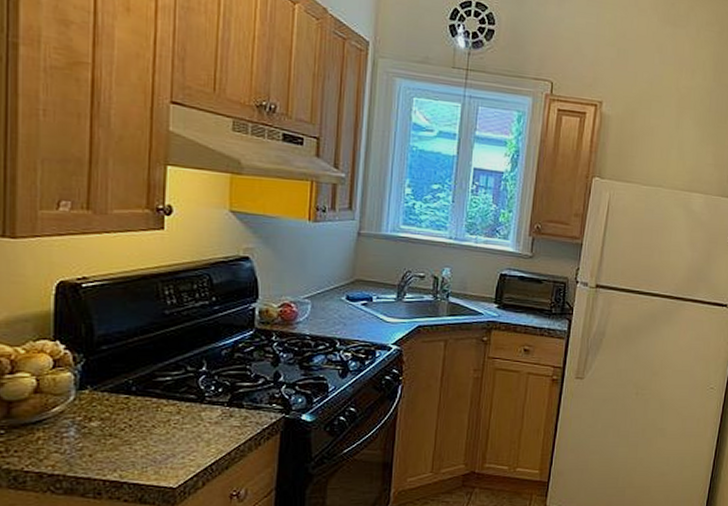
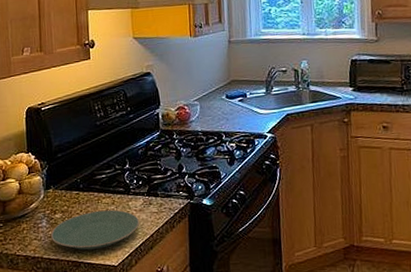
plate: none [80,420,214,469] -> present [50,209,140,251]

